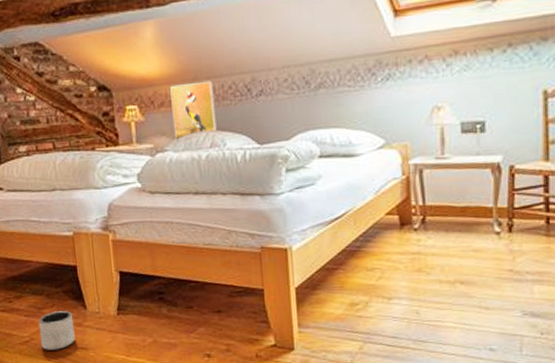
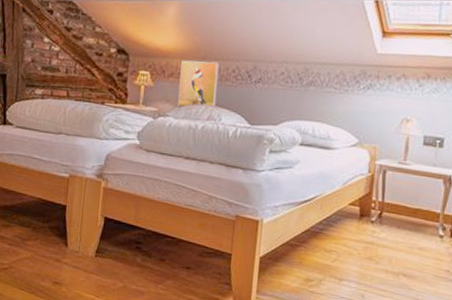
planter: present [38,311,75,350] -> none [18,244,54,281]

